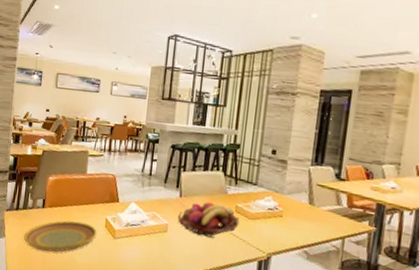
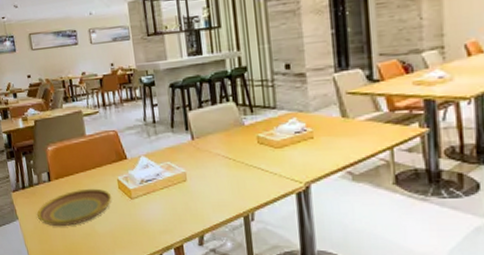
fruit basket: present [178,202,240,239] -> none [195,138,266,179]

